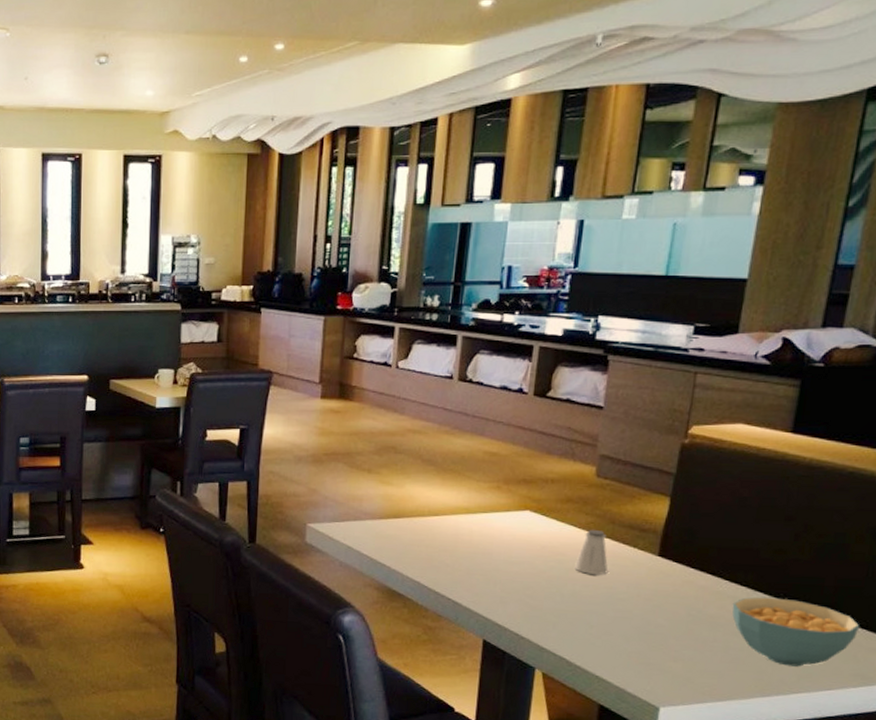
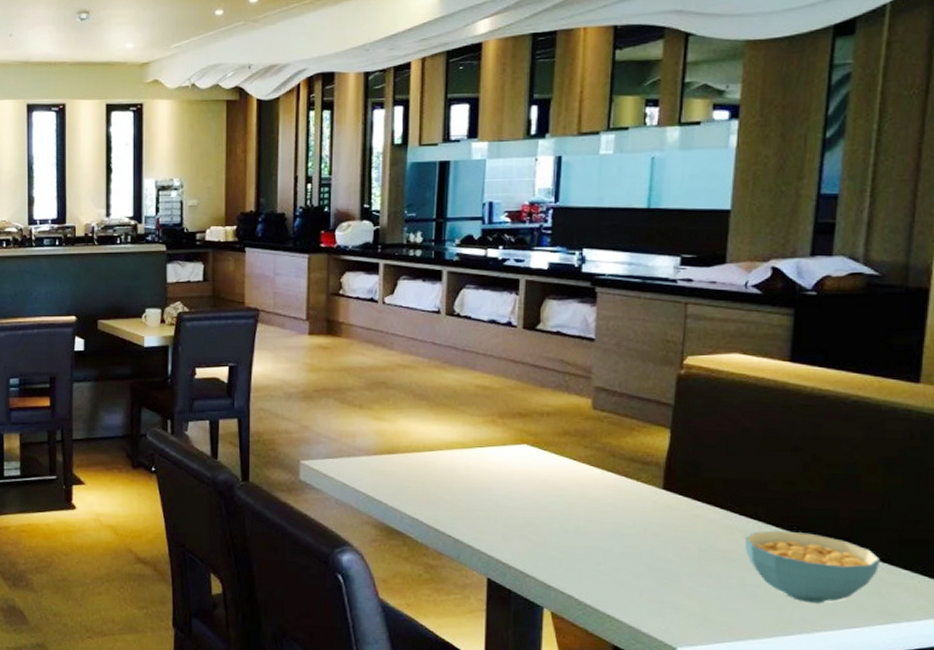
saltshaker: present [573,529,608,575] -> none [576,462,612,509]

